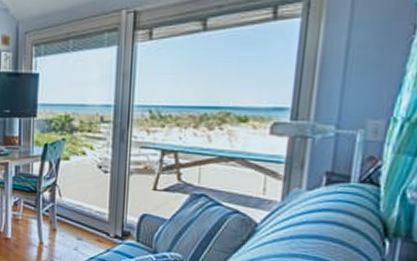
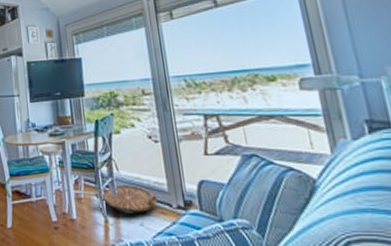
woven basket: none [33,210,97,239] -> present [95,184,159,215]

